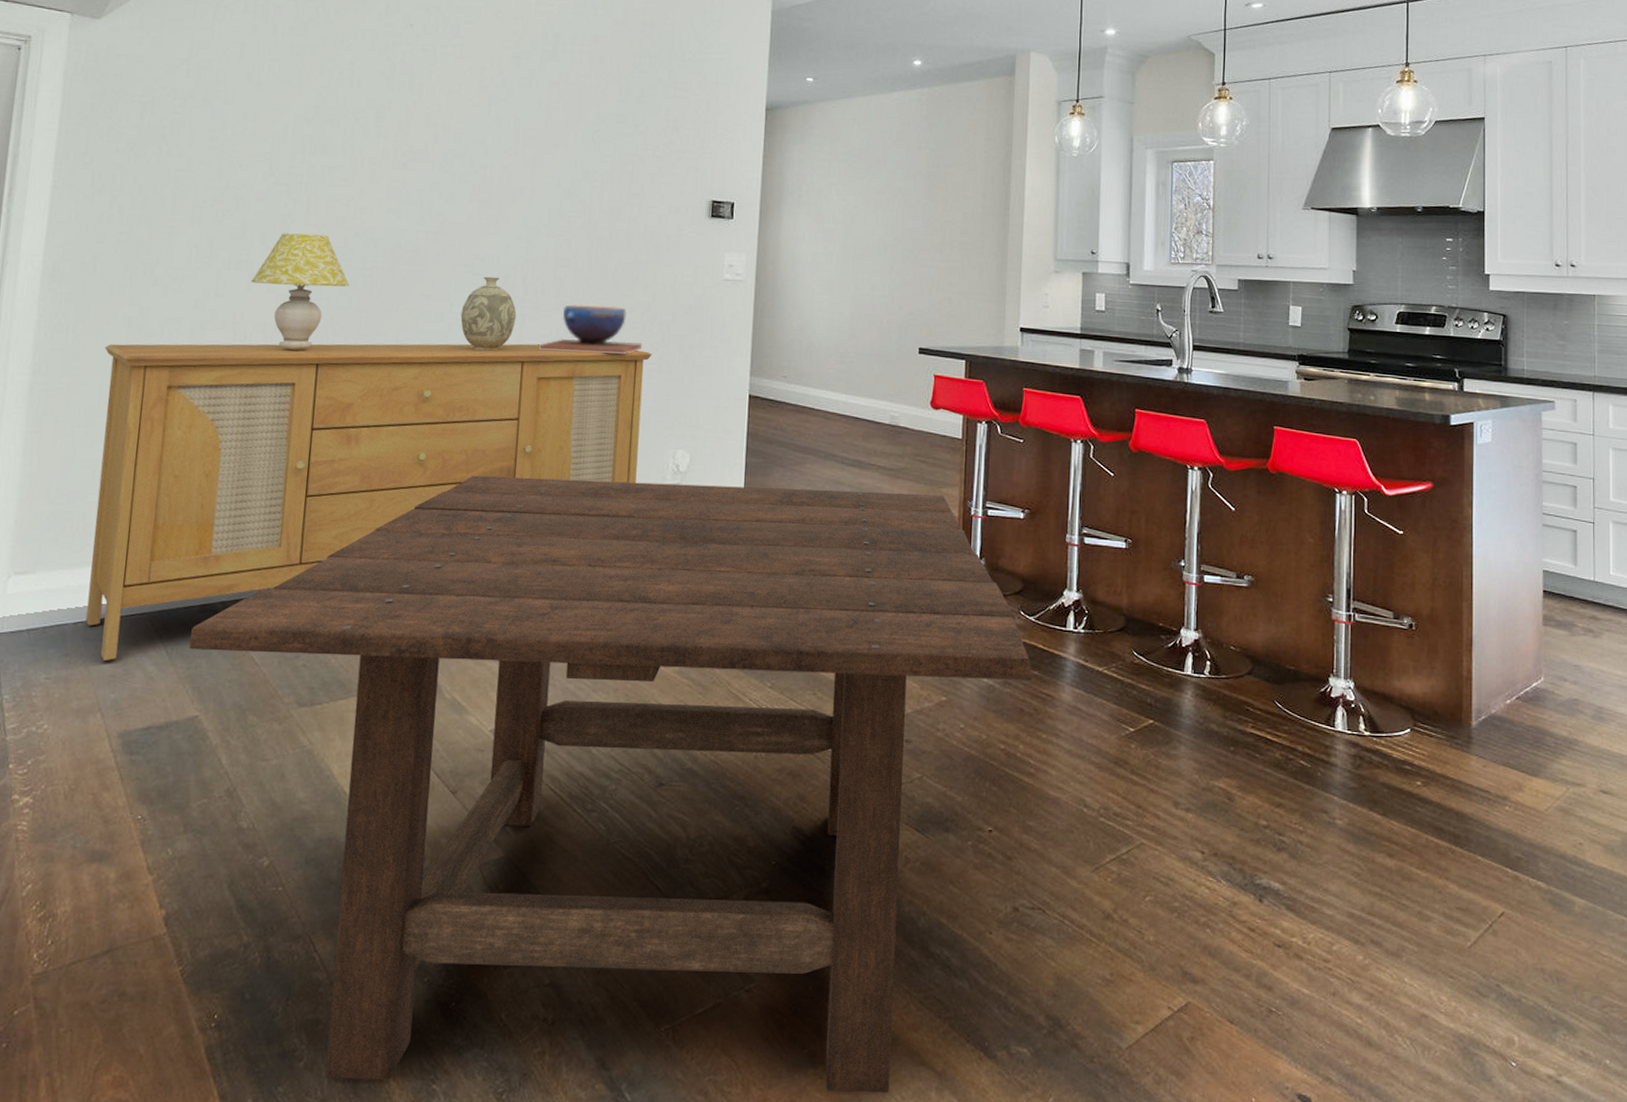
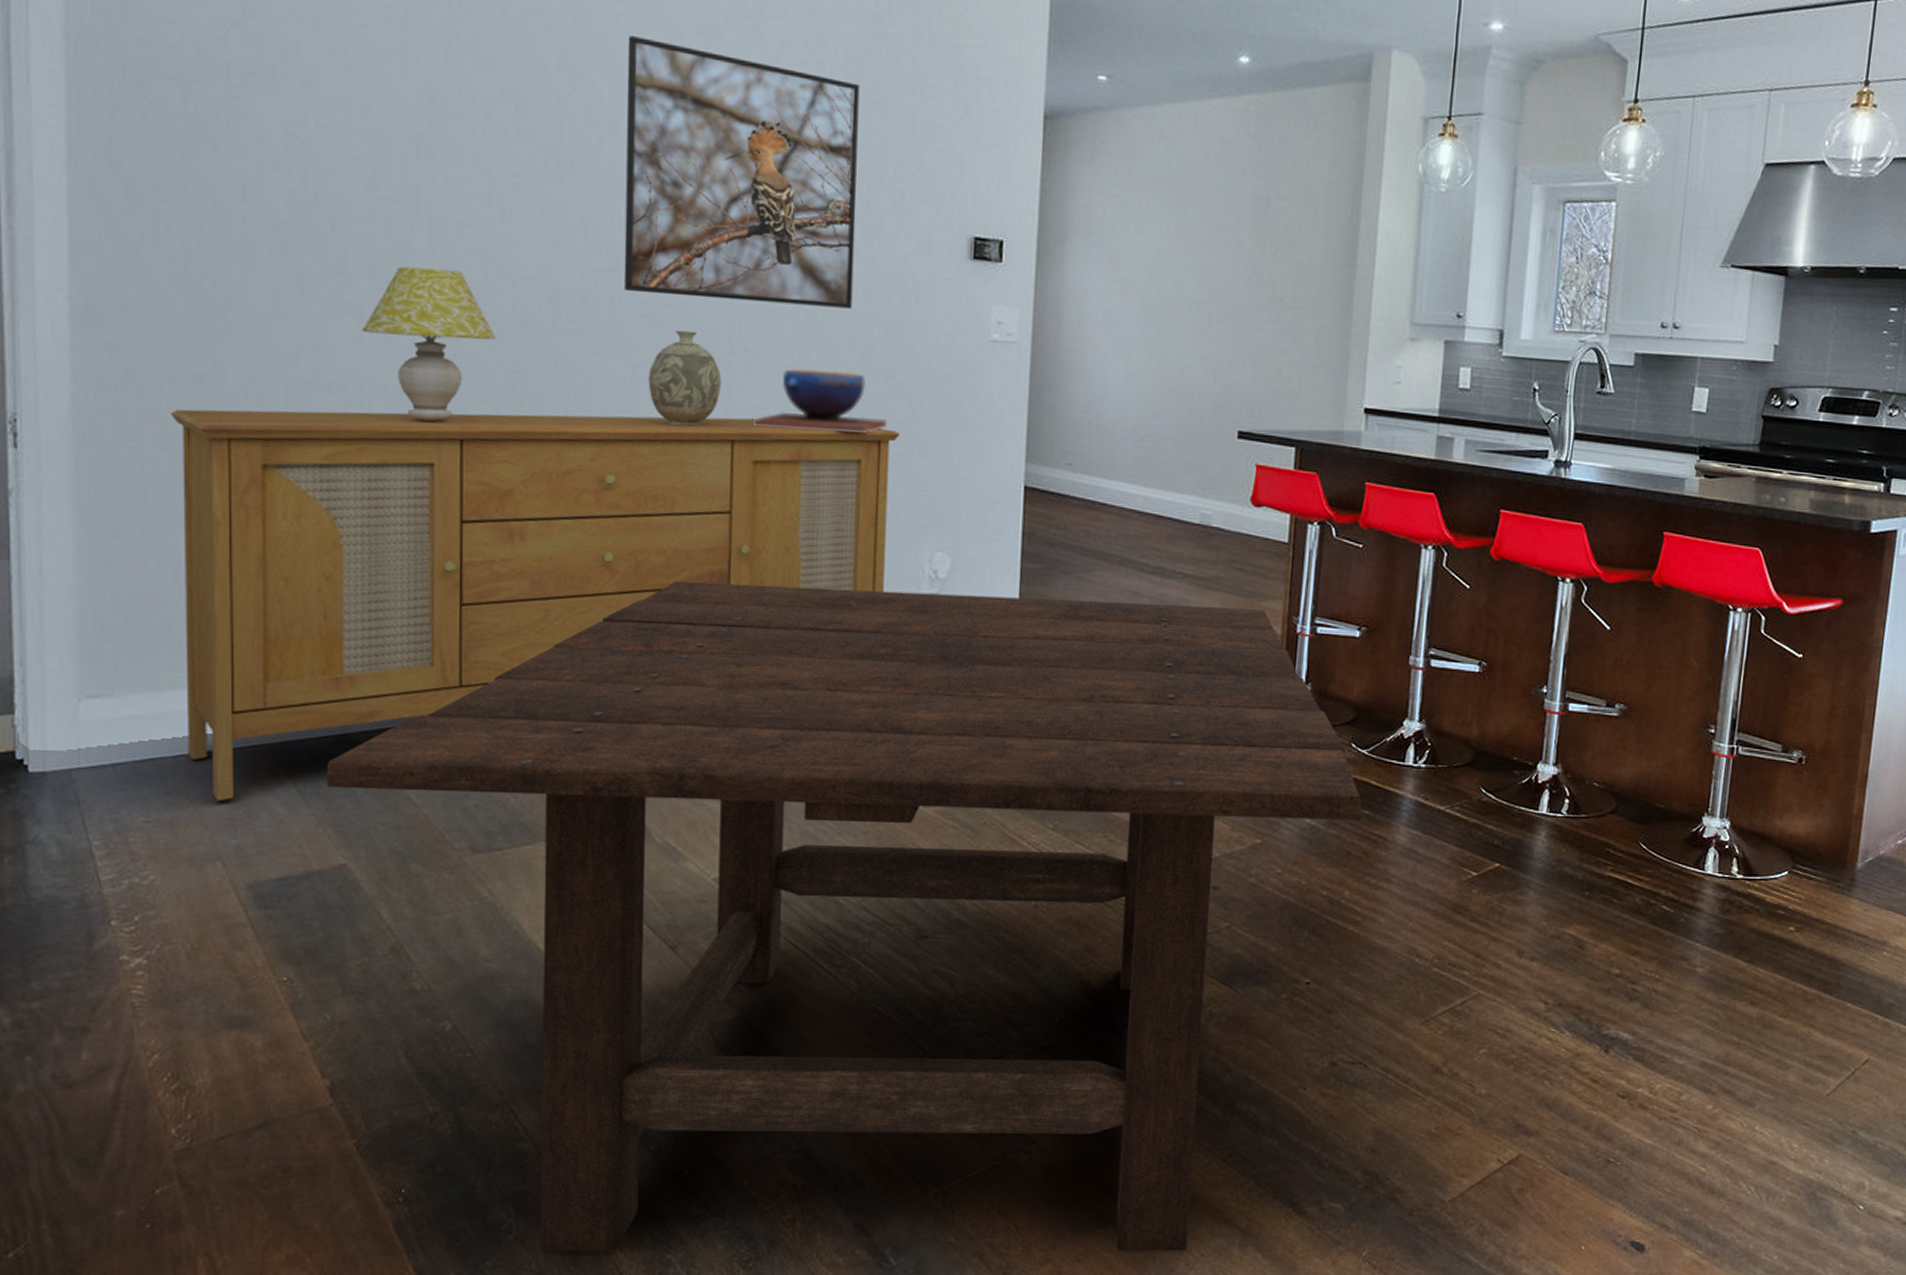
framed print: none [446,60,629,257] -> present [623,35,860,309]

